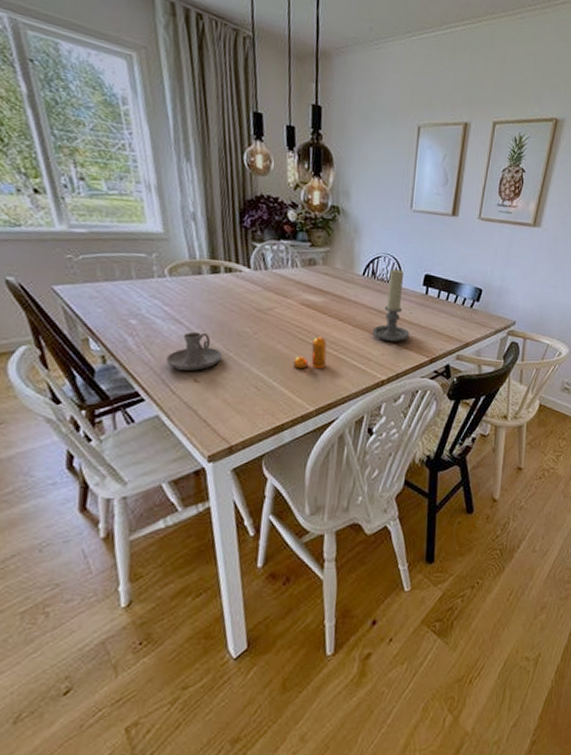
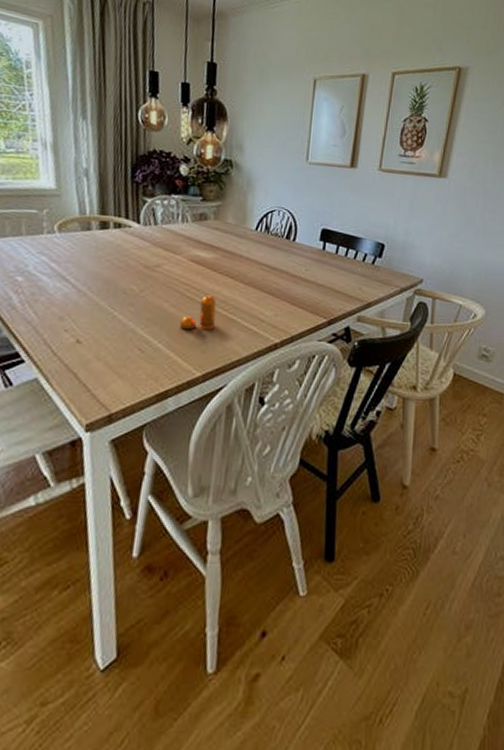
candle holder: present [166,331,223,371] -> none [49,289,107,331]
candle holder: present [372,268,410,342] -> none [265,223,306,302]

